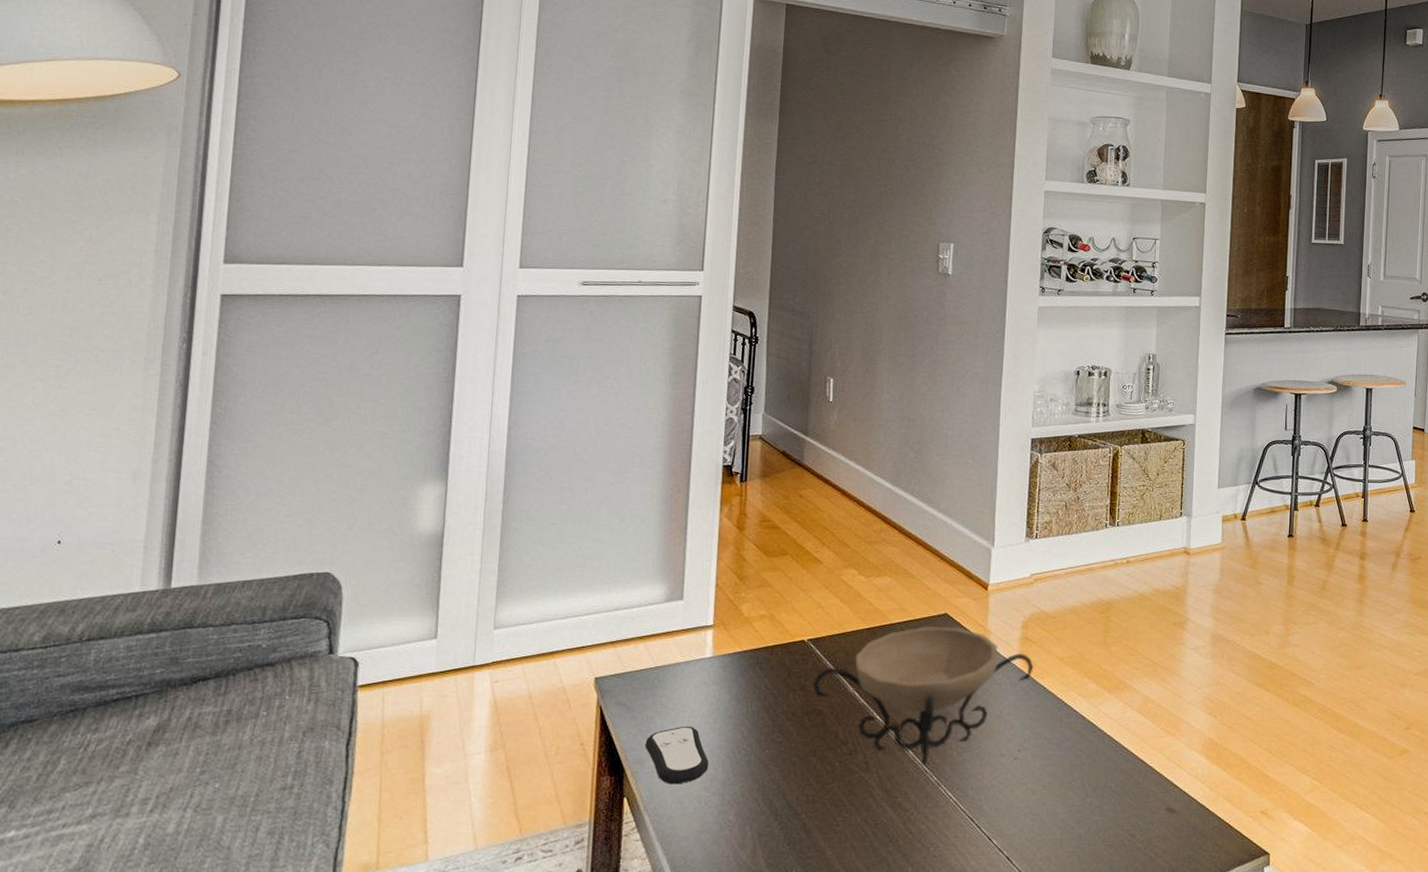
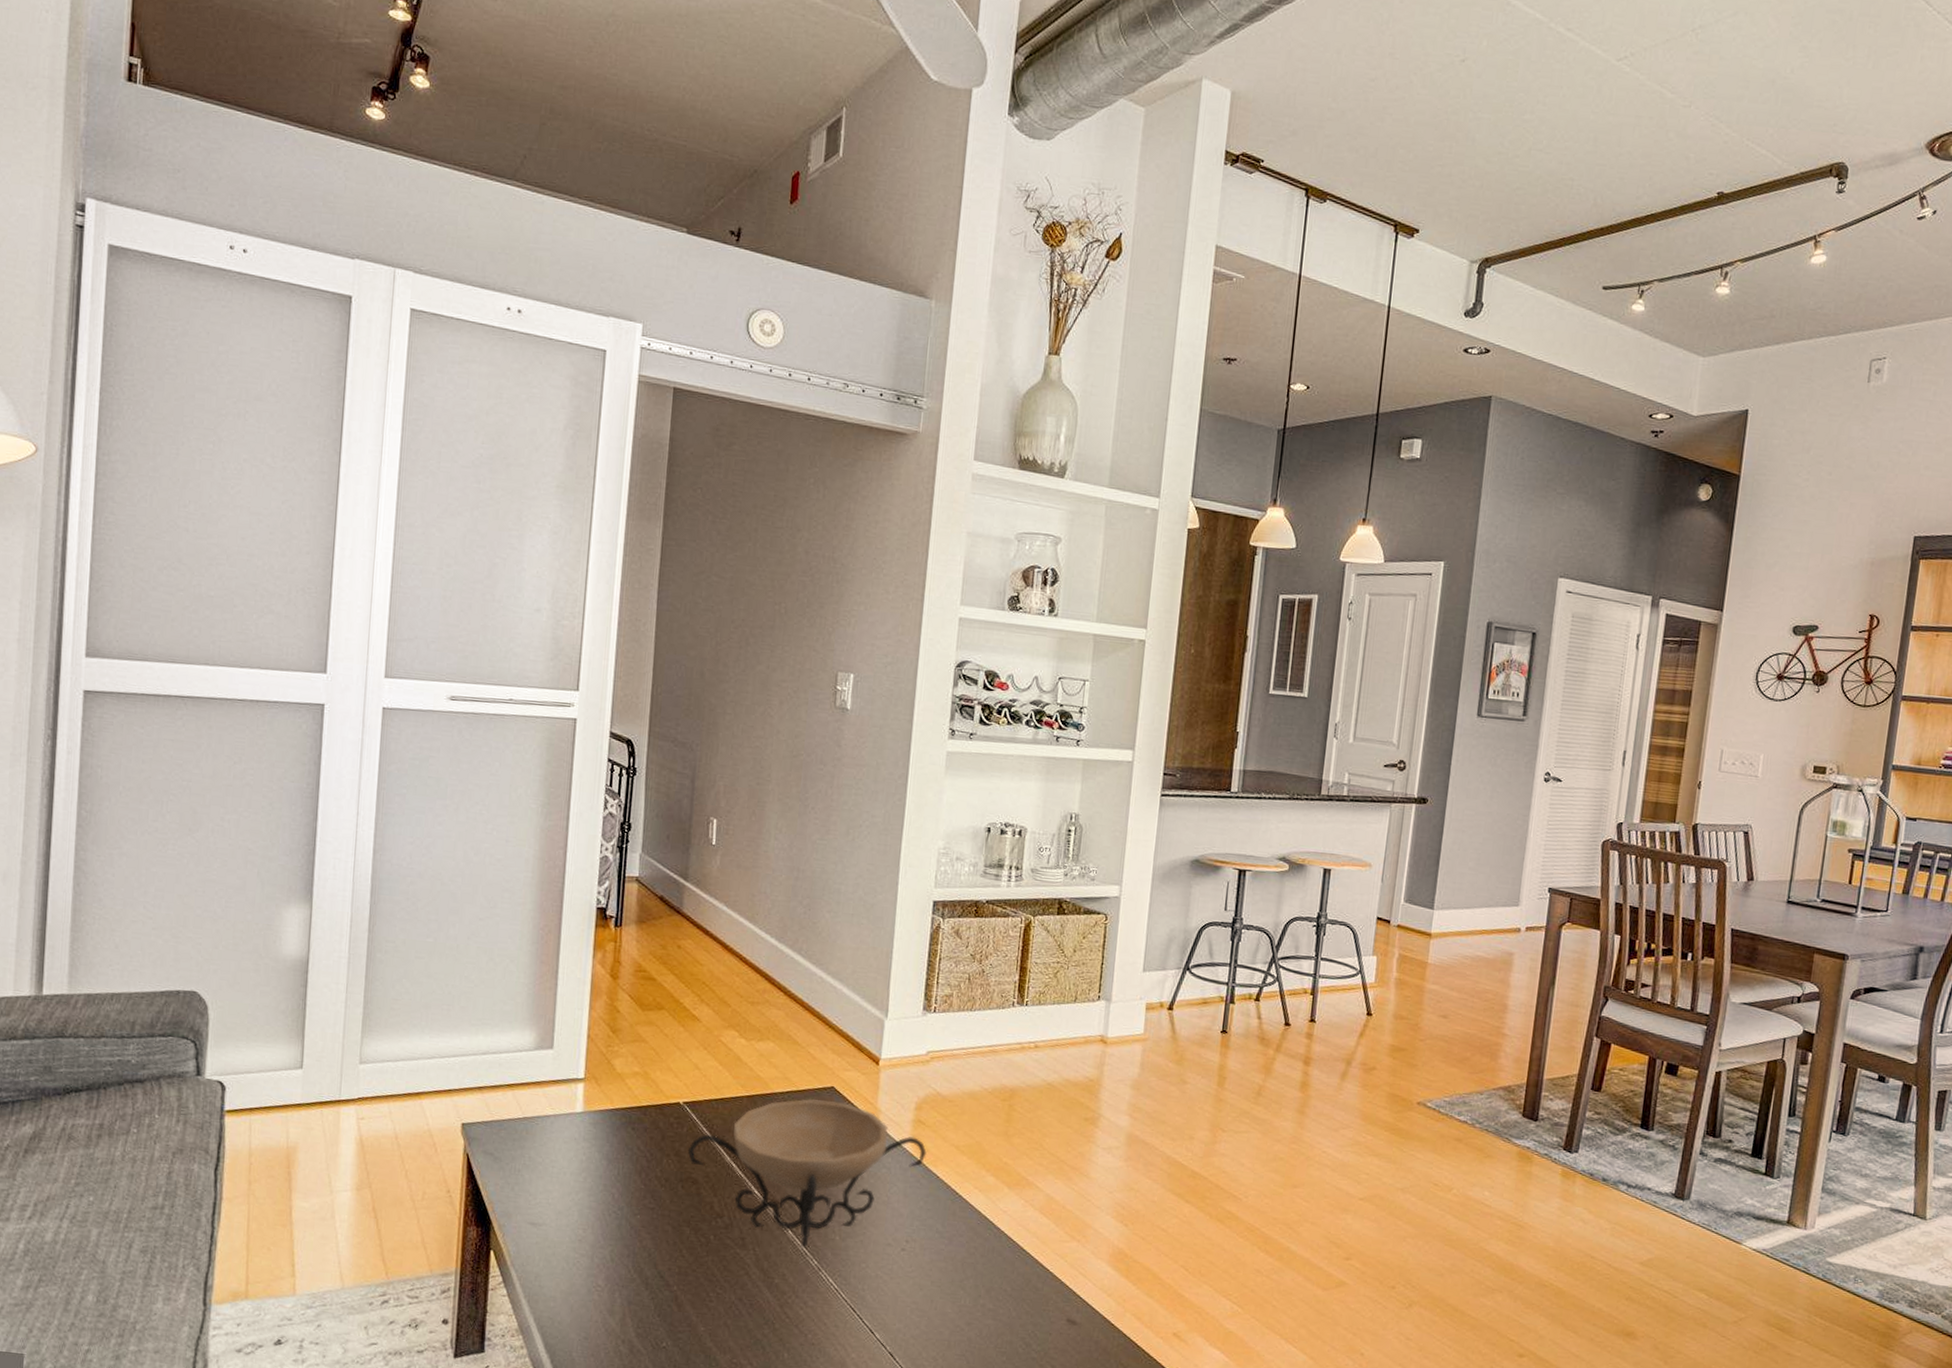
remote control: present [645,726,709,784] -> none [512,1182,578,1242]

